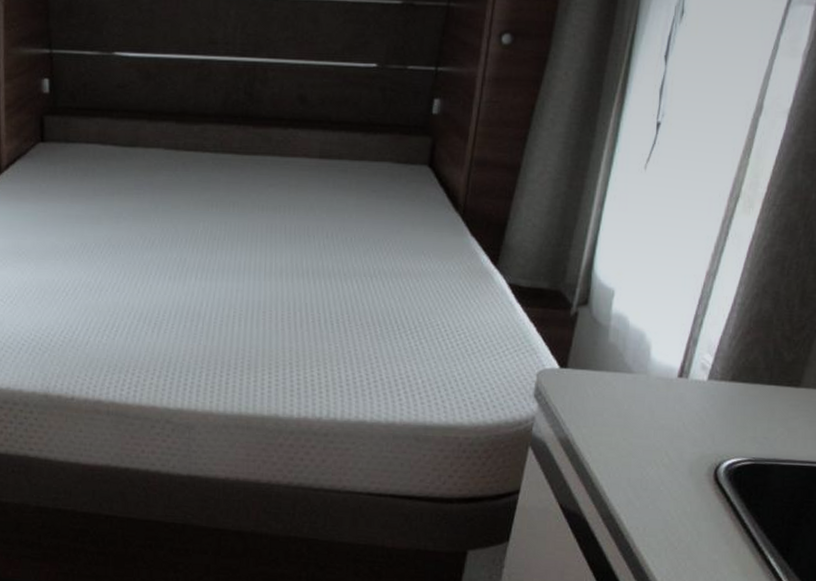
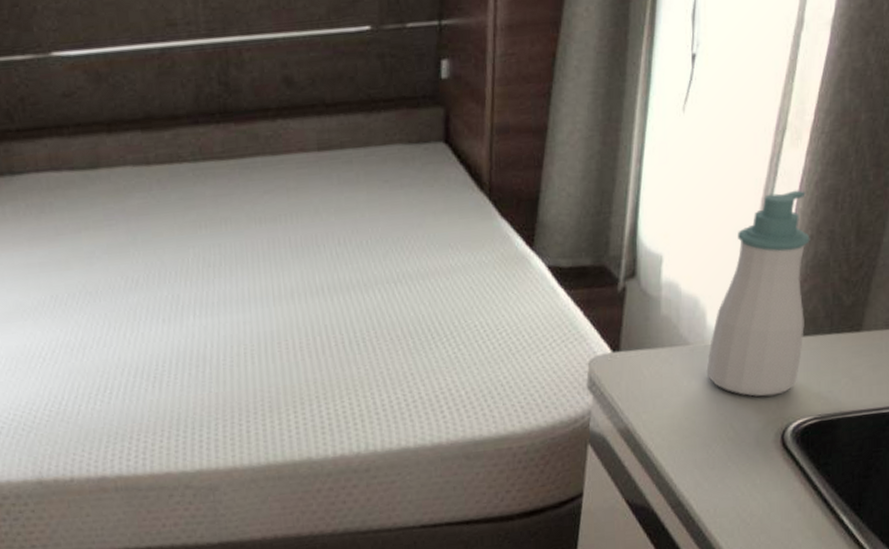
soap bottle: none [647,251,756,433] -> present [706,190,810,397]

